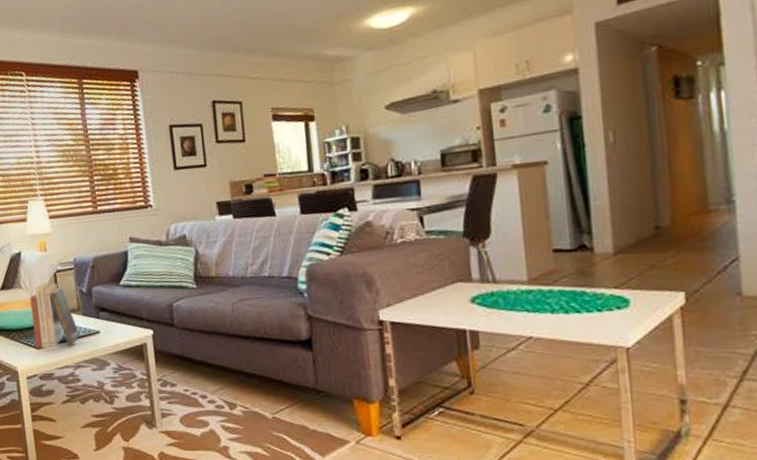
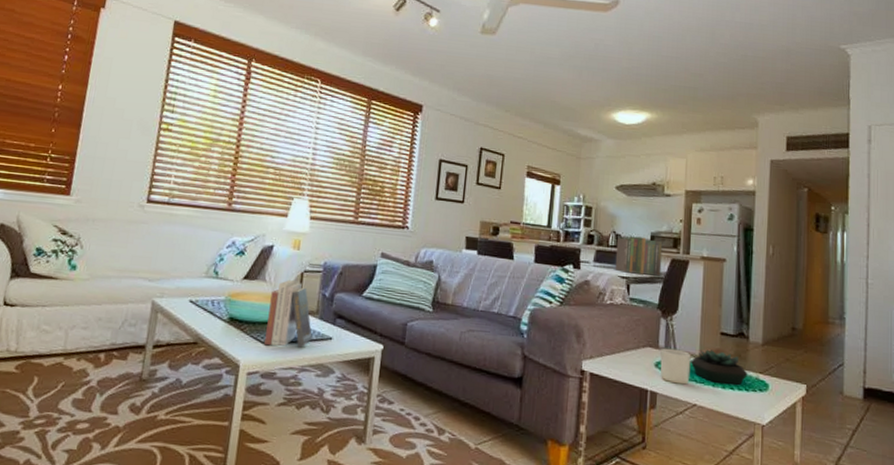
books: none [397,158,462,204] -> present [615,236,663,276]
mug: none [475,278,520,318] -> present [660,348,691,385]
succulent plant: none [516,271,599,310] -> present [690,349,748,386]

